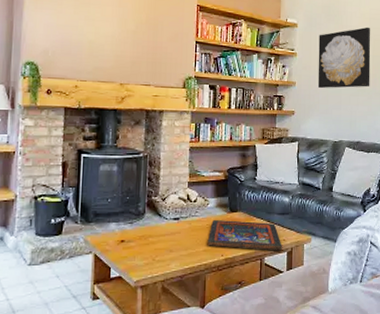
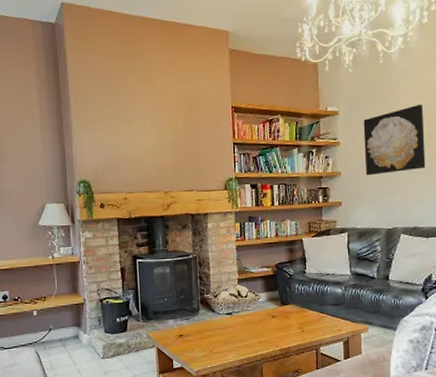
religious icon: present [207,219,282,251] -> none [261,312,338,341]

